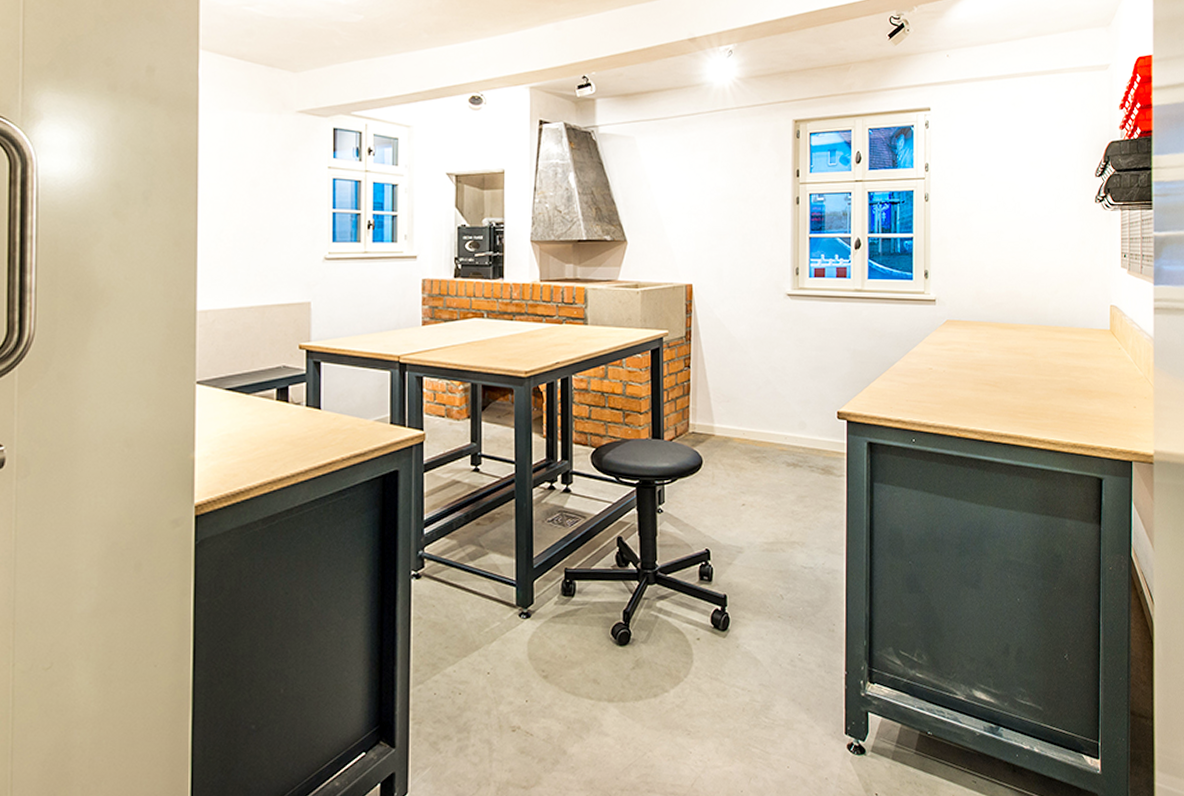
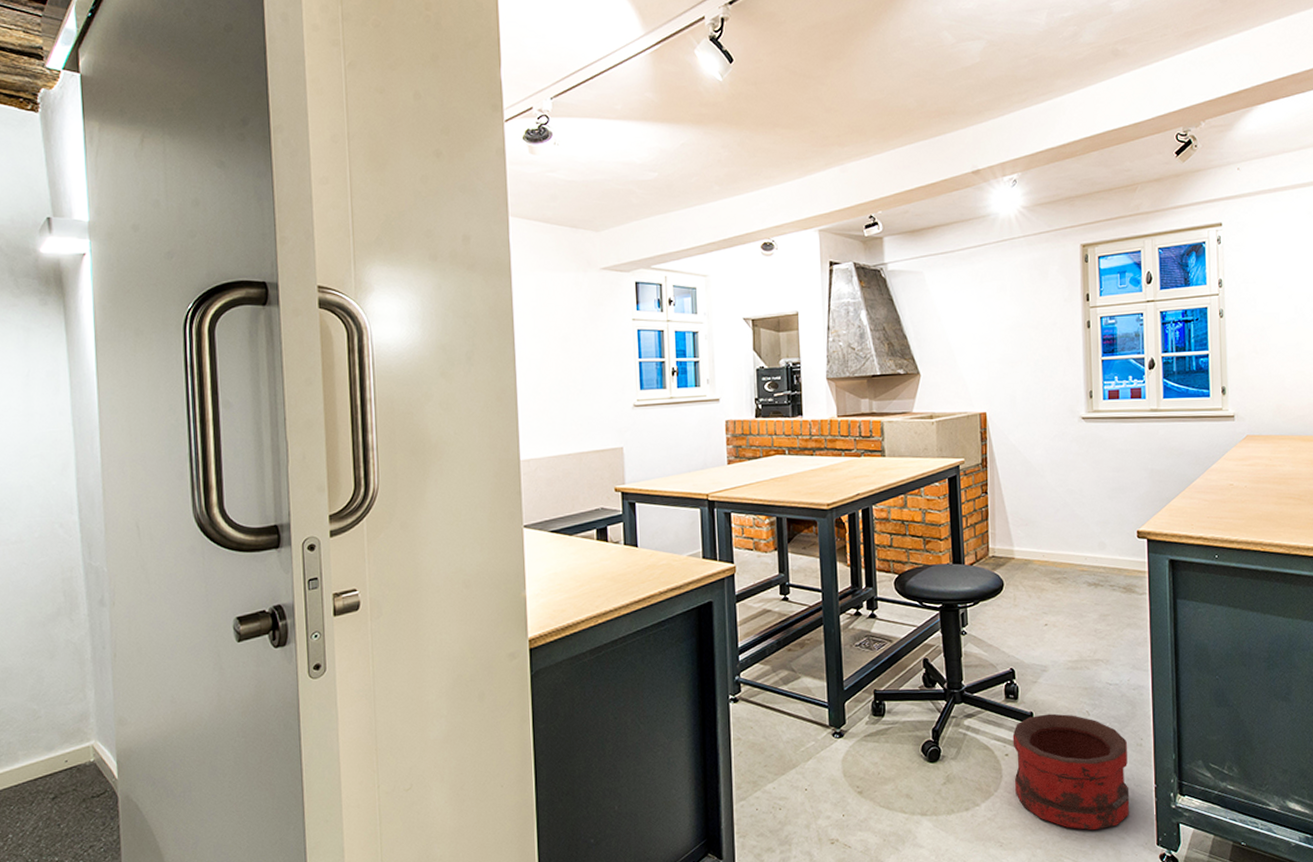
bucket: none [705,597,820,719] -> present [1012,713,1129,831]

